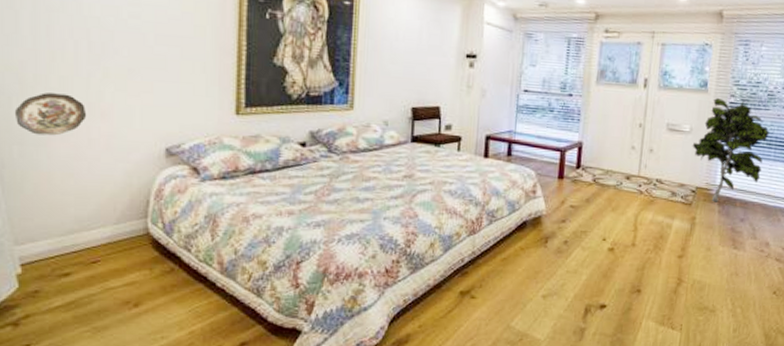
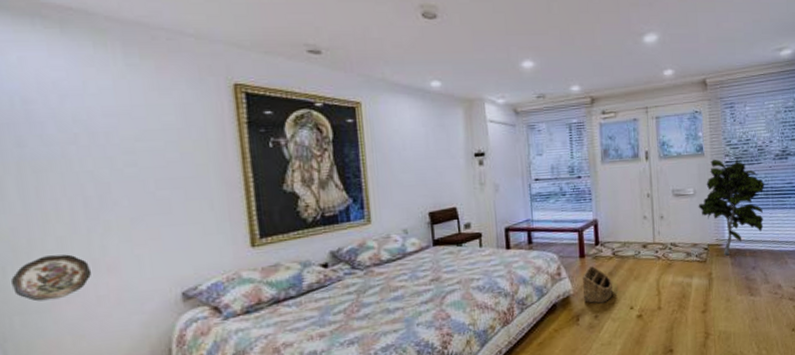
basket: none [555,188,589,229] -> present [583,265,613,304]

